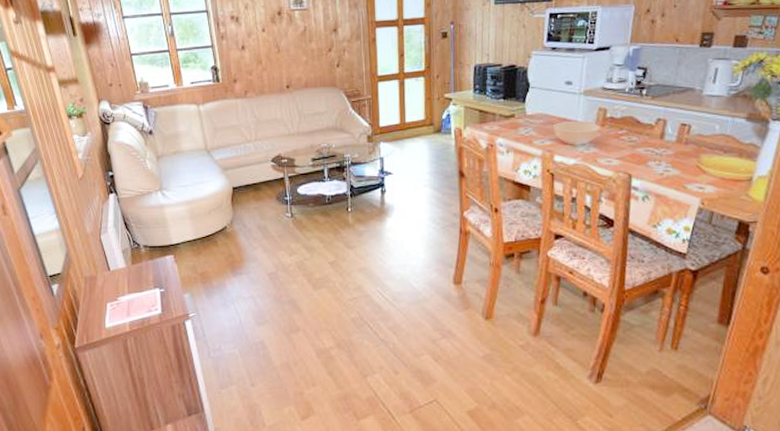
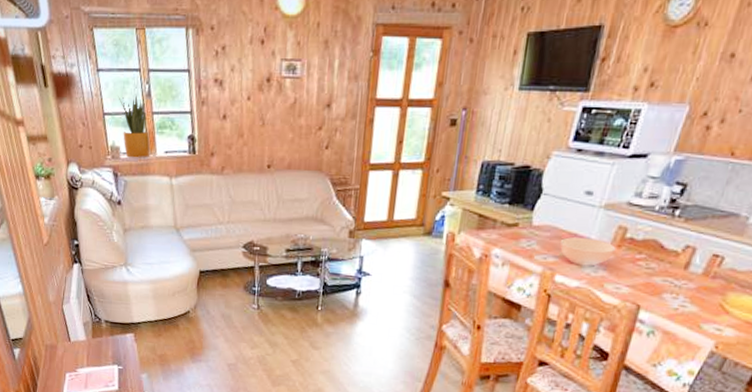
planter: none [143,36,177,91] -> present [118,95,151,159]

